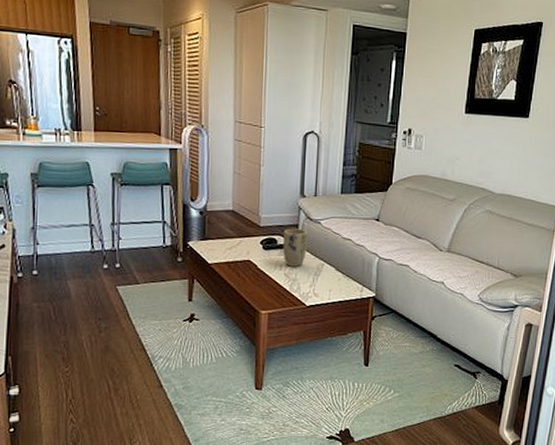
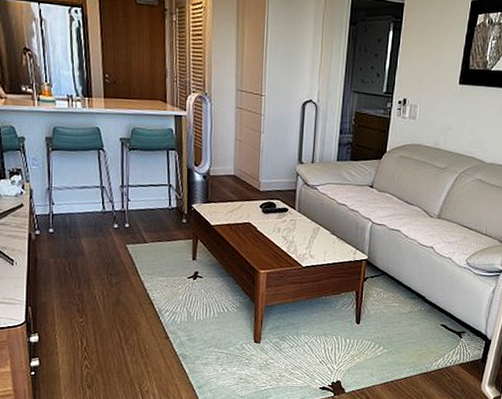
plant pot: present [283,228,308,267] -> none [281,193,305,230]

